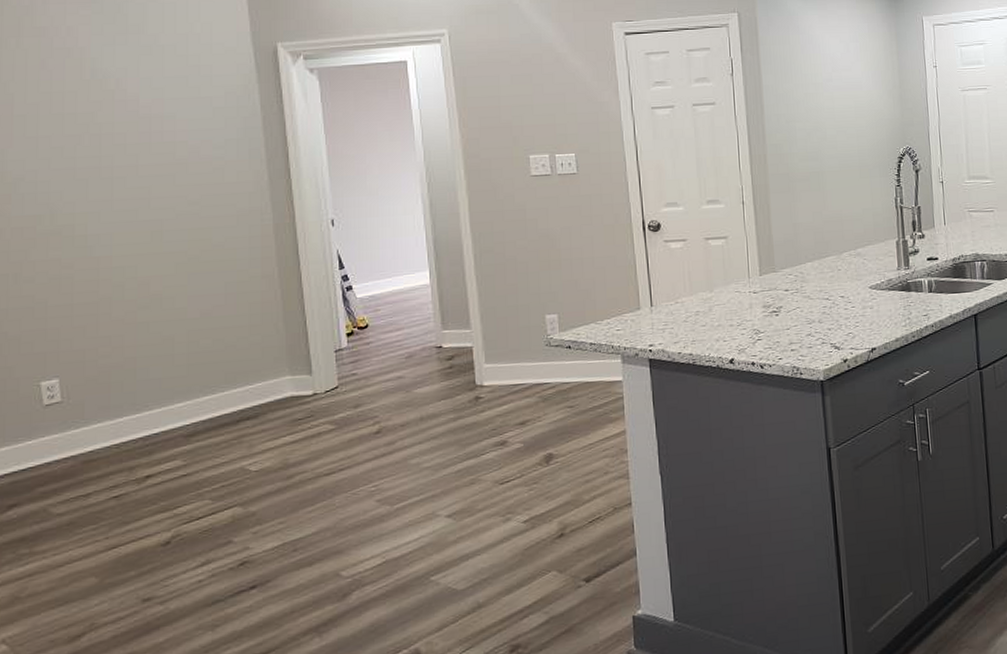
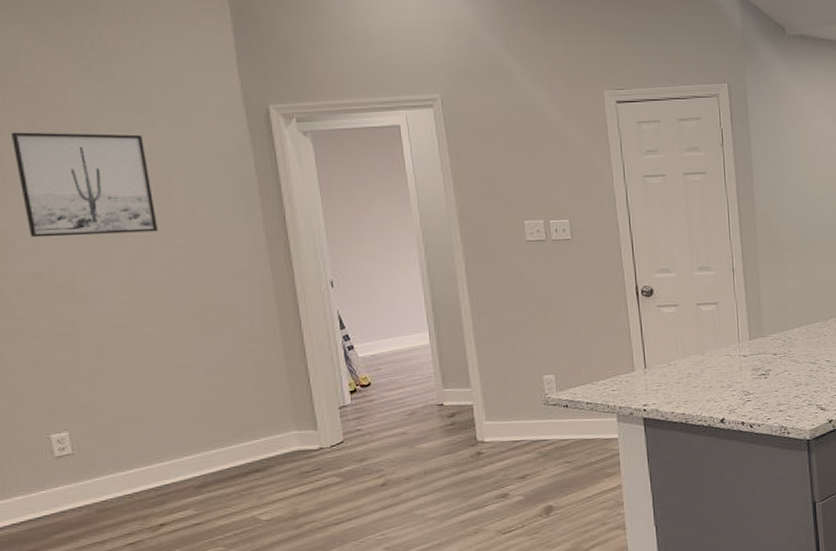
wall art: none [21,74,160,180] -> present [10,132,158,238]

